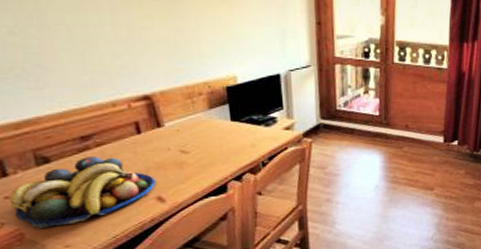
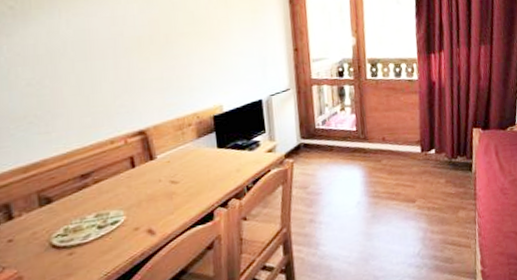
fruit bowl: present [8,156,156,228] -> none [12,192,147,270]

